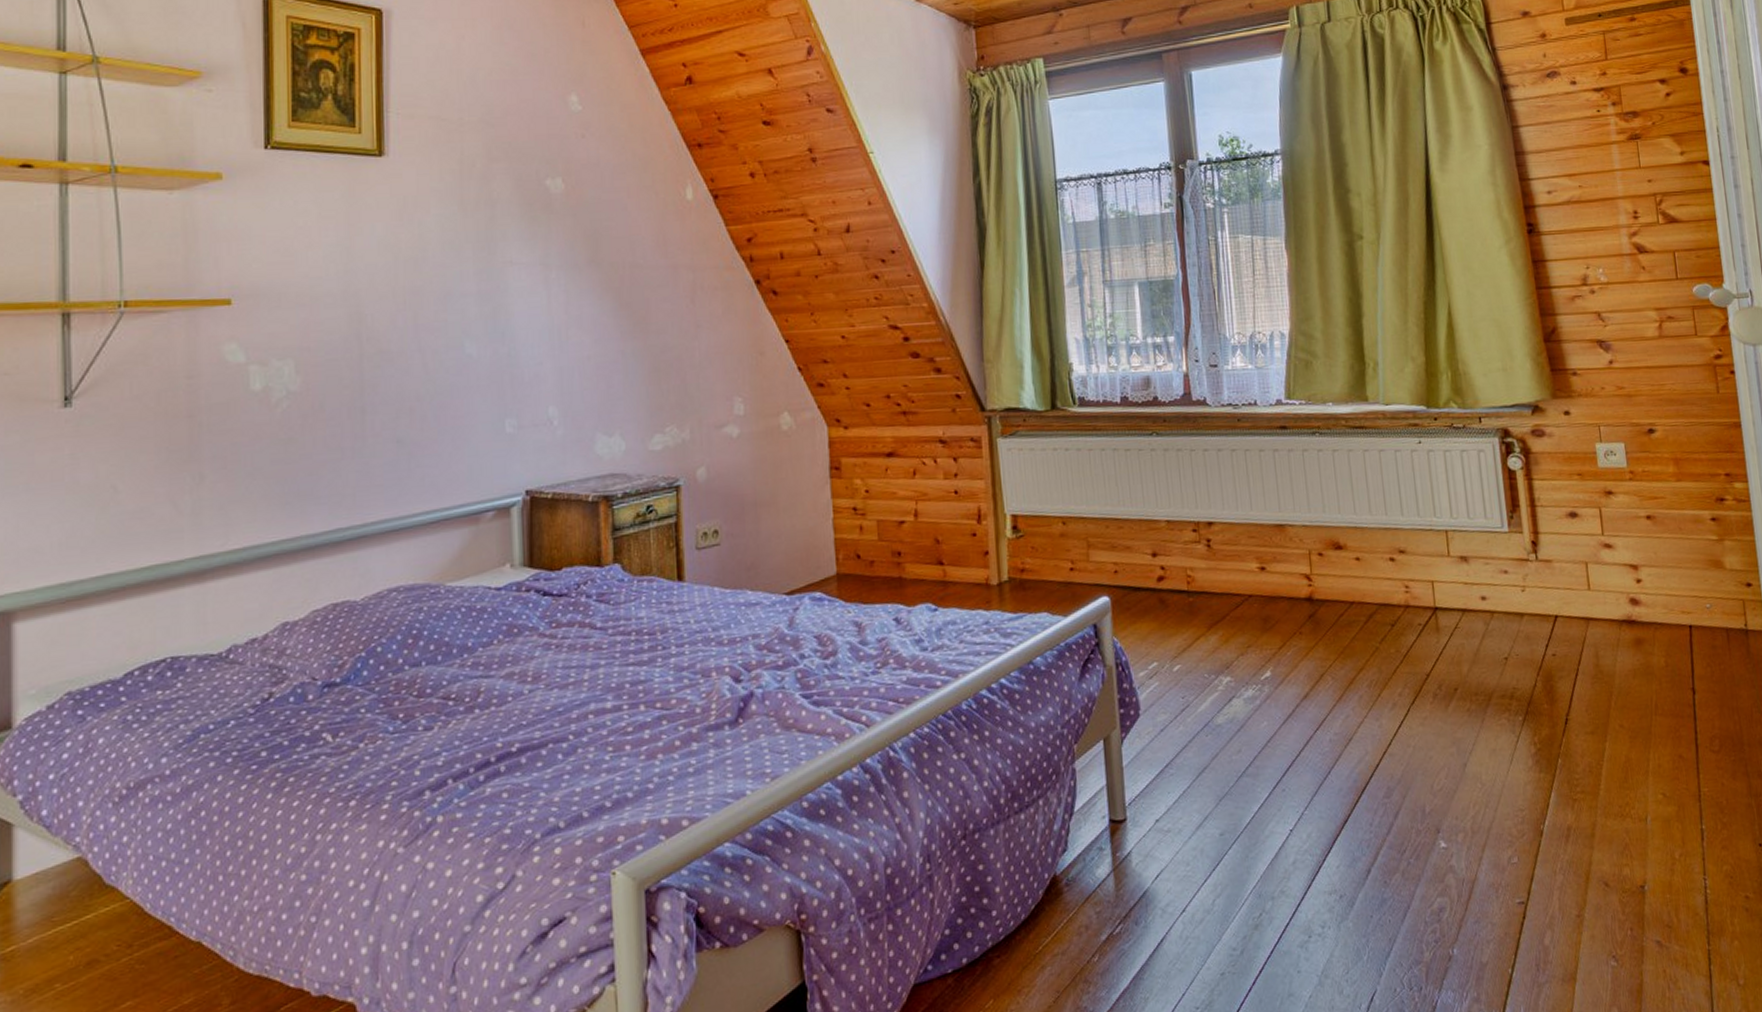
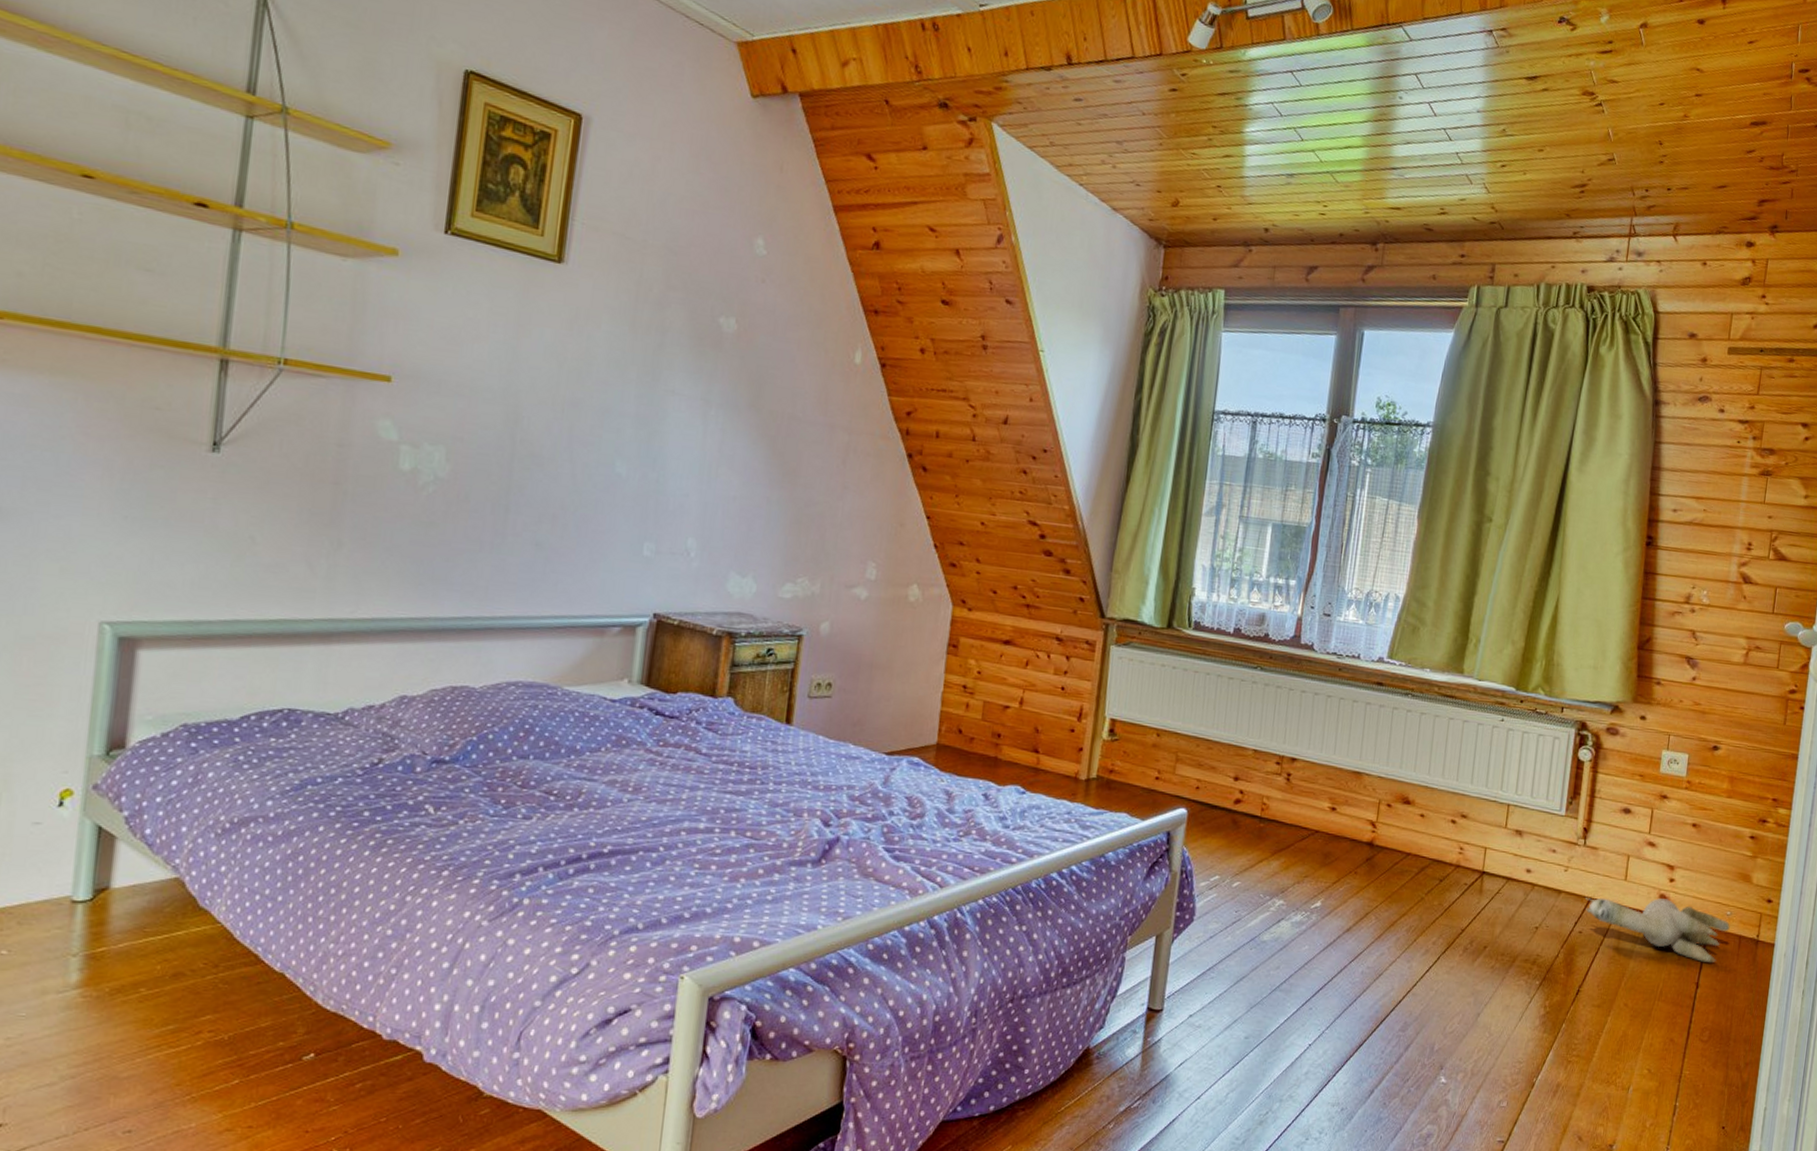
plush toy: none [1551,602,1714,665] -> present [1585,897,1730,964]

